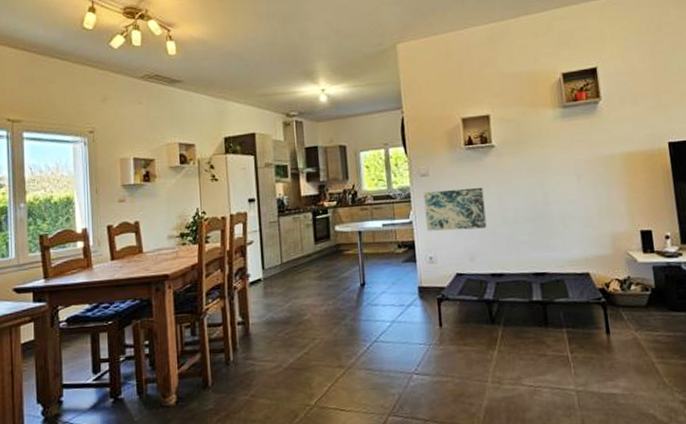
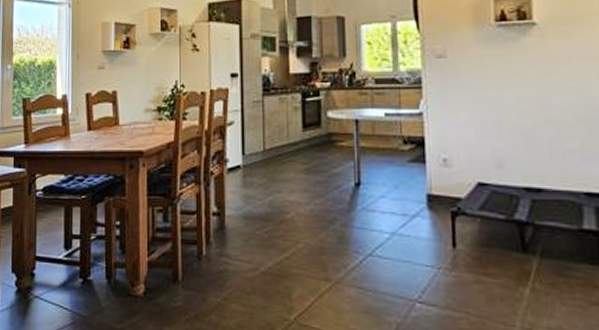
wall art: present [423,187,487,231] -> none [438,75,522,128]

